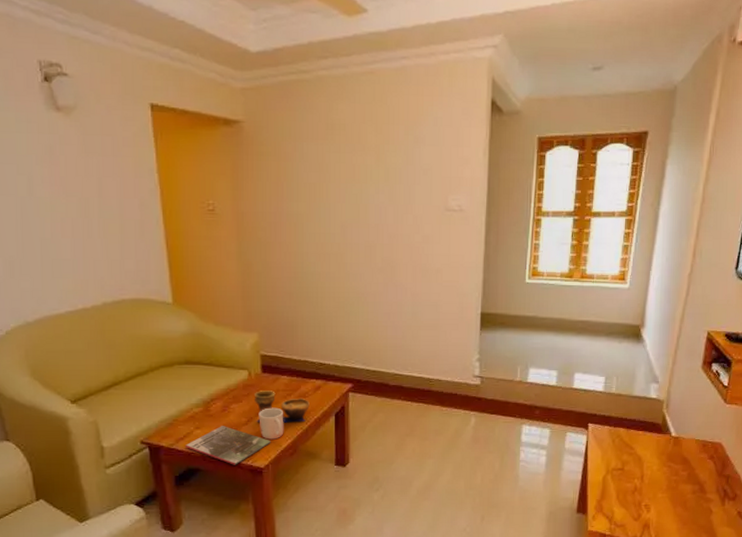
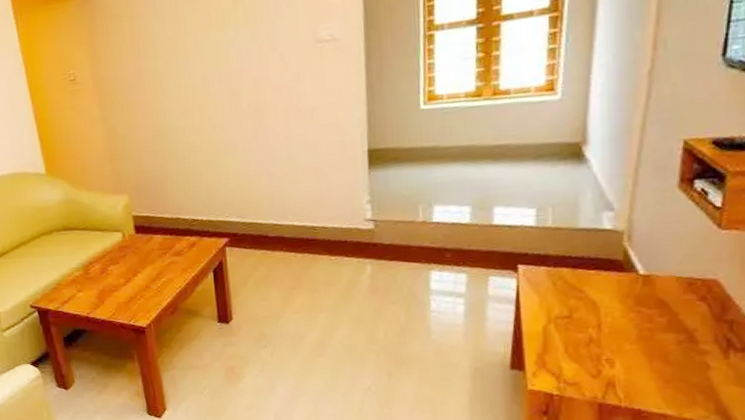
magazine: present [185,426,271,465] -> none [69,287,151,325]
decorative bowl: present [255,391,310,423] -> none [130,250,186,282]
mug: present [258,407,284,440] -> none [136,267,163,299]

